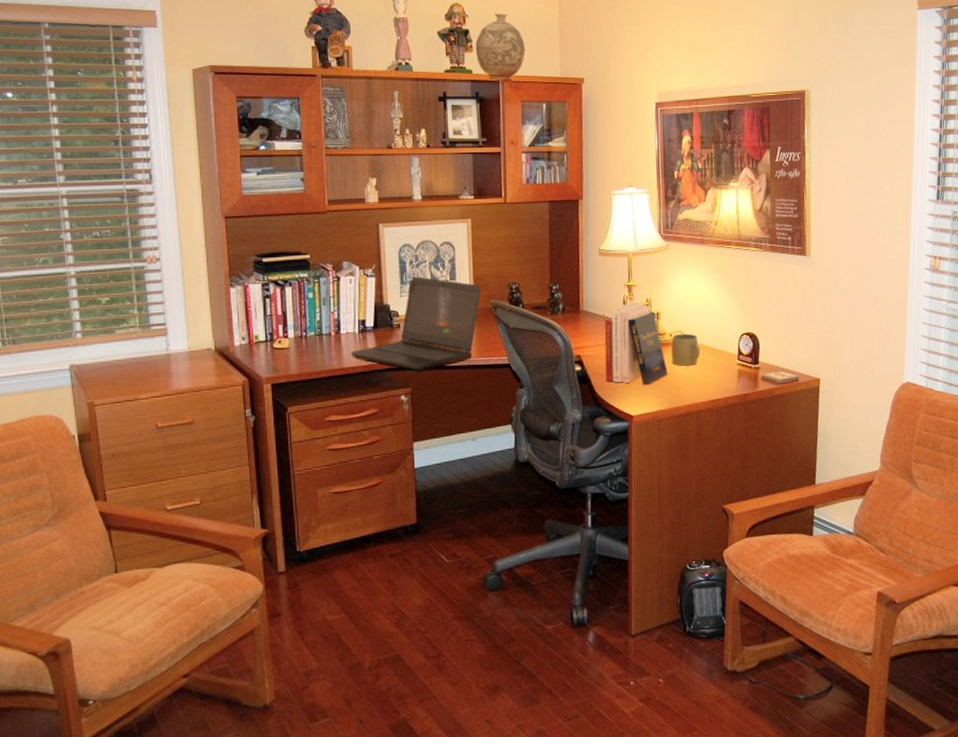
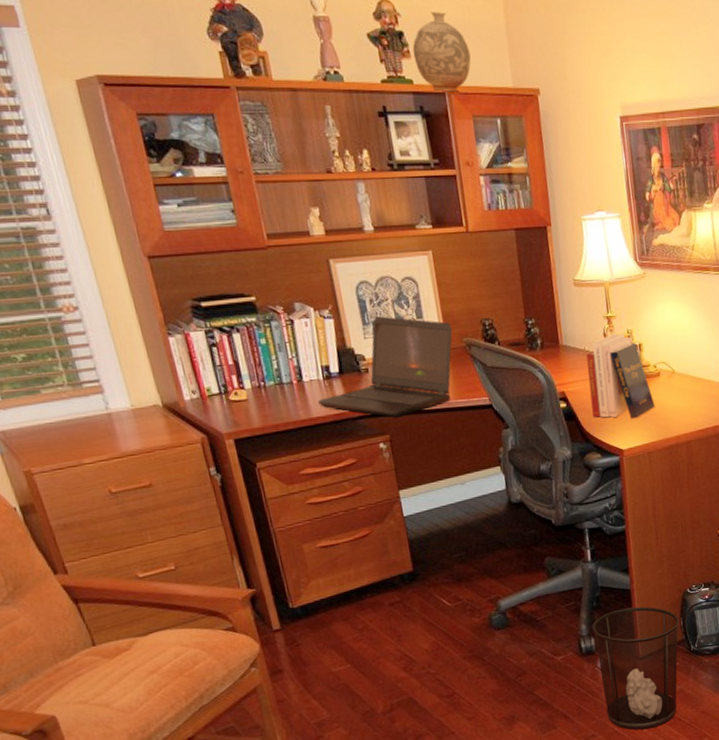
waste bin: none [586,579,676,716] -> present [592,606,679,730]
mug: present [671,333,701,366] -> none [656,364,686,397]

